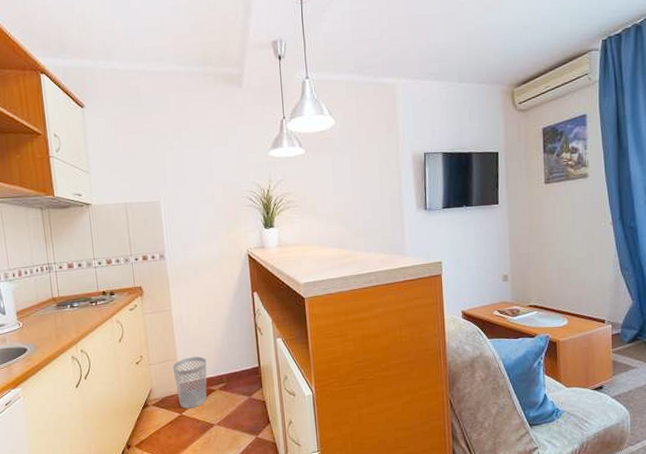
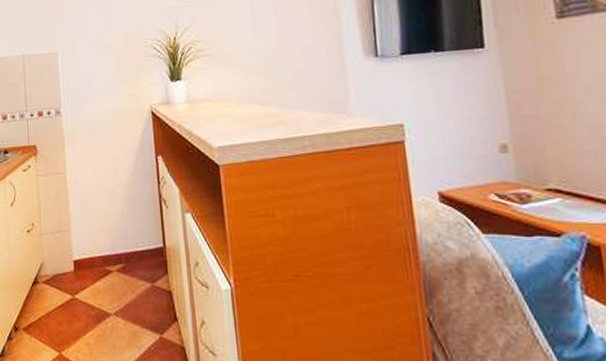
wastebasket: present [172,356,207,409] -> none [65,229,104,291]

